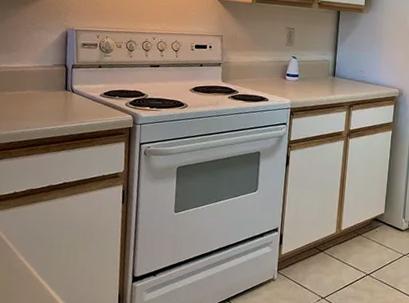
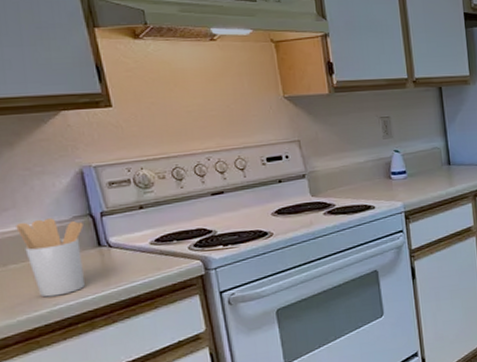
utensil holder: none [15,62,59,122] -> present [16,218,85,298]

